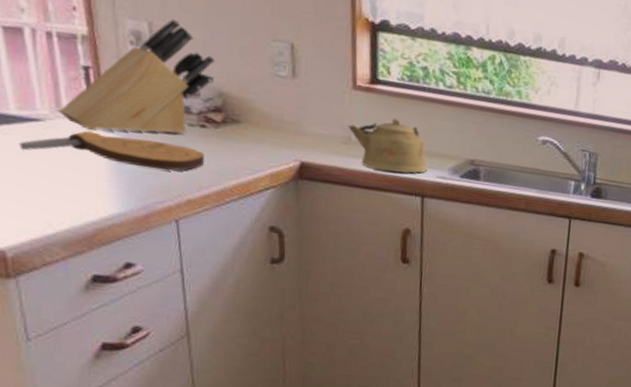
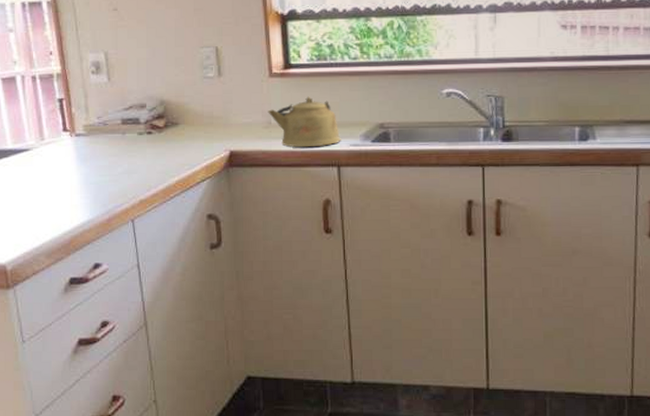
cutting board: present [19,130,205,171] -> none [14,152,153,178]
knife block: present [58,18,214,135] -> none [41,45,156,151]

